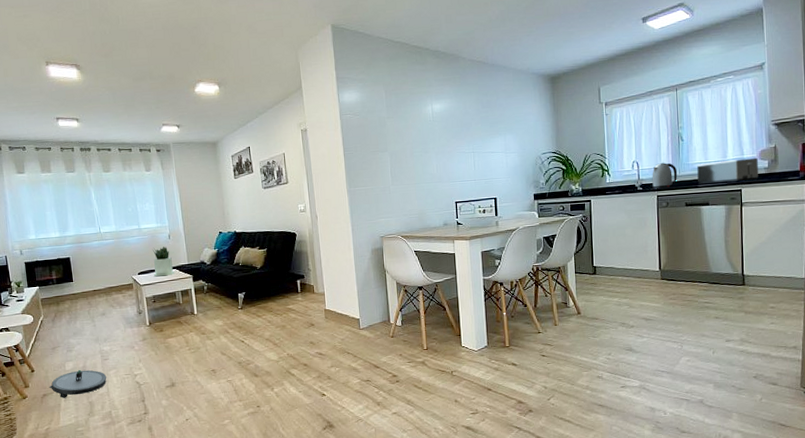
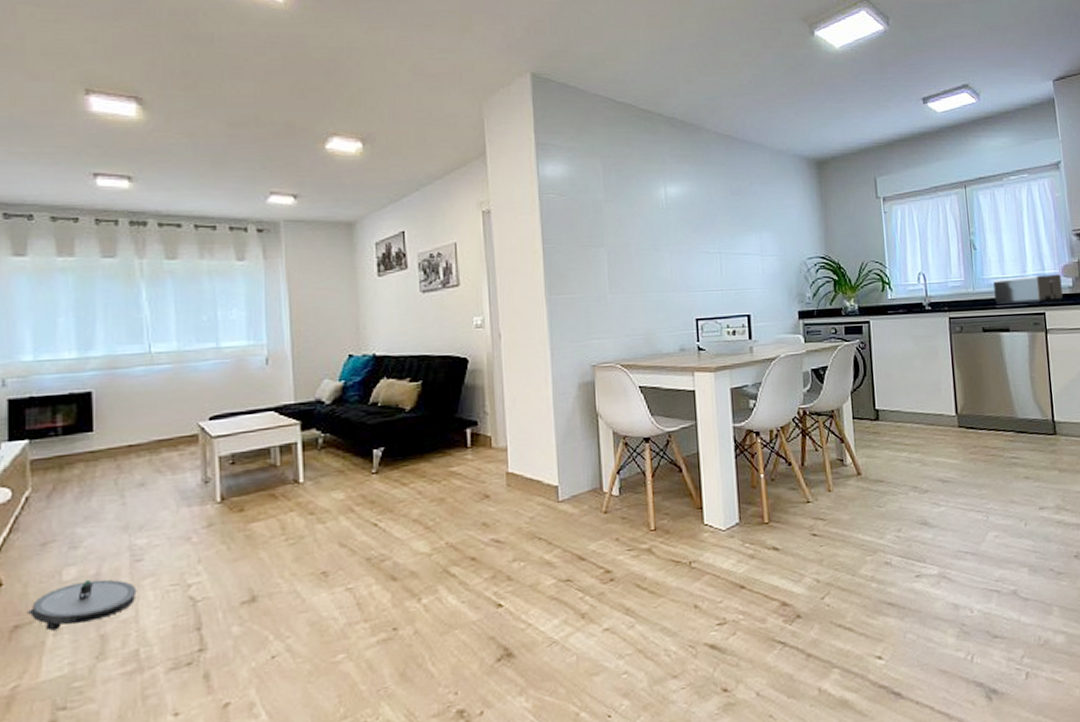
planter: present [152,246,175,277] -> none [235,376,272,424]
kettle: present [652,163,678,189] -> none [941,276,972,308]

